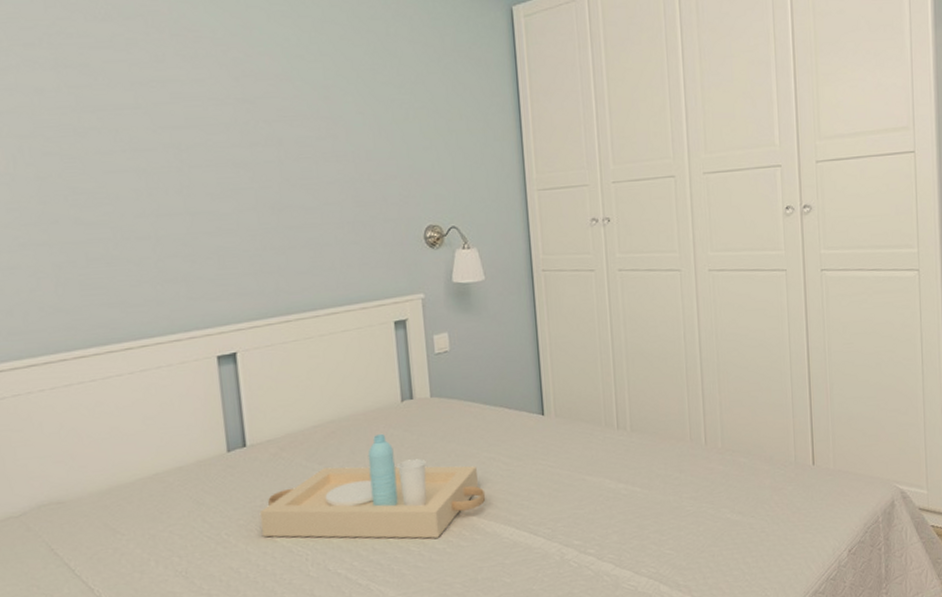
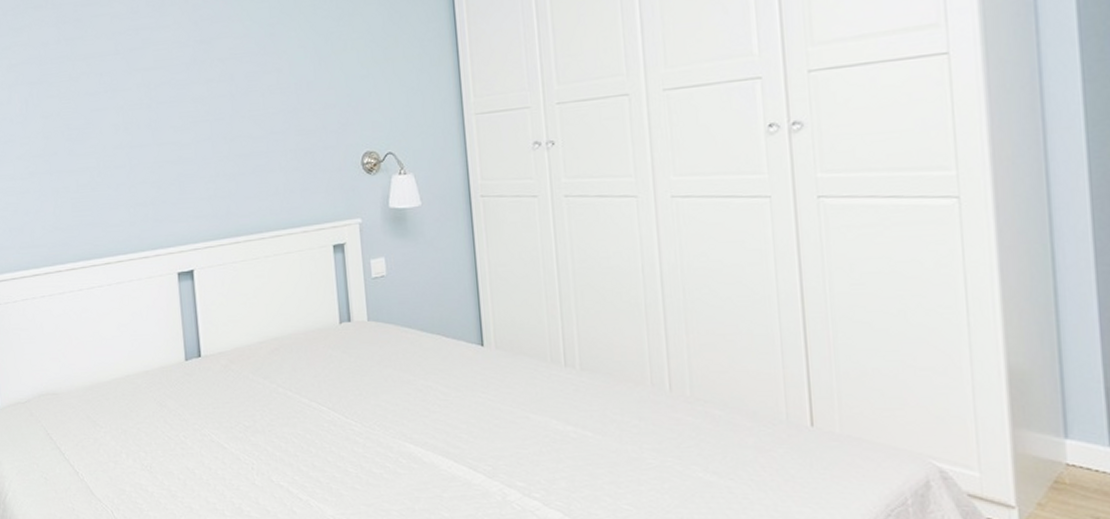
serving tray: present [259,433,486,539] -> none [211,353,423,462]

